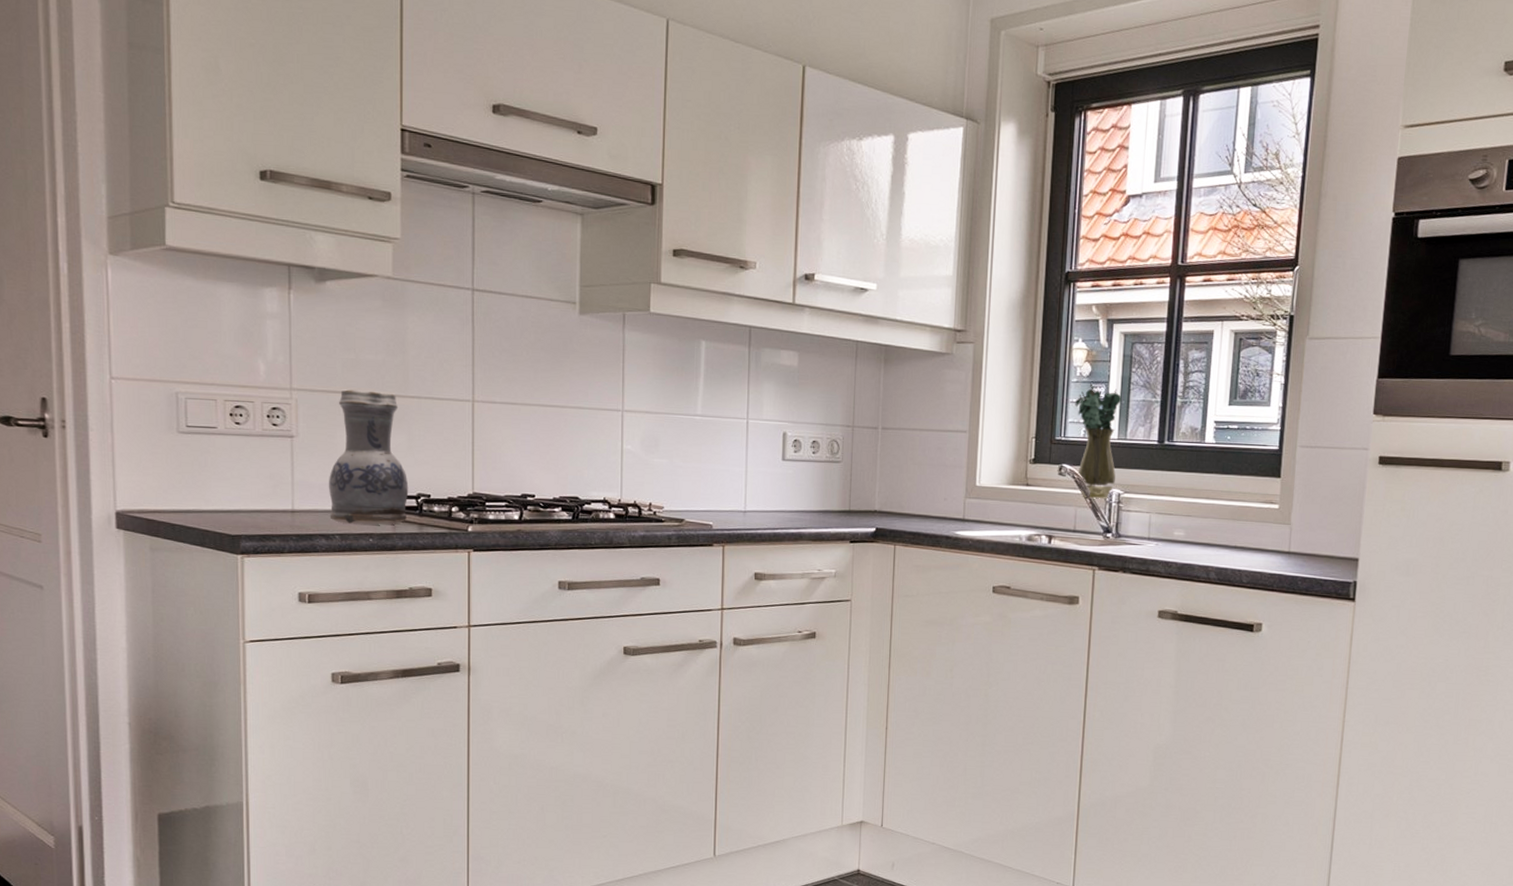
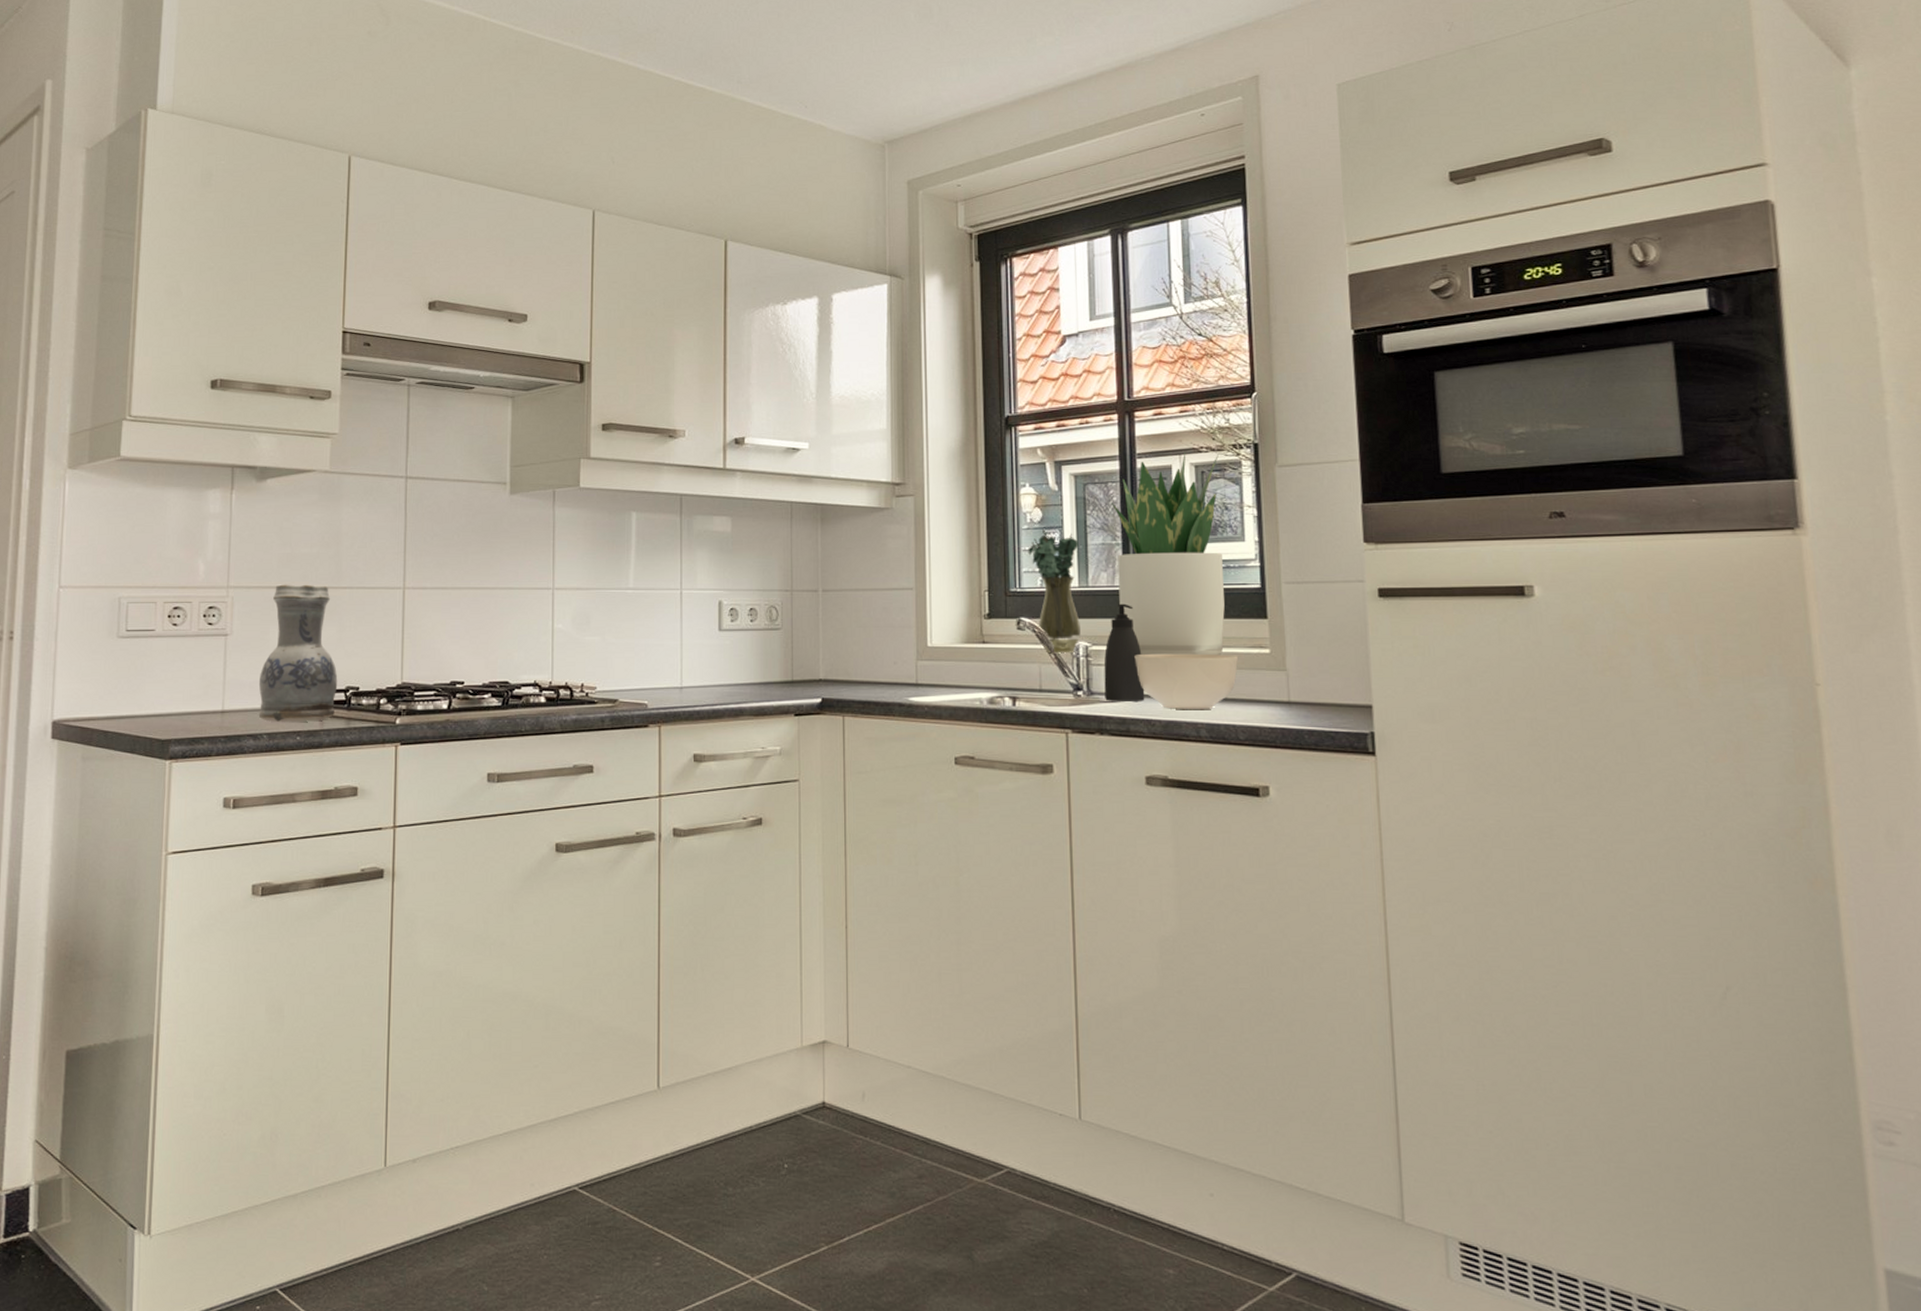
soap dispenser: none [1130,456,1168,546] -> present [1103,603,1145,703]
planter: none [1152,320,1257,508] -> present [1110,453,1225,656]
bowl: none [1160,503,1251,555] -> present [1134,653,1239,709]

